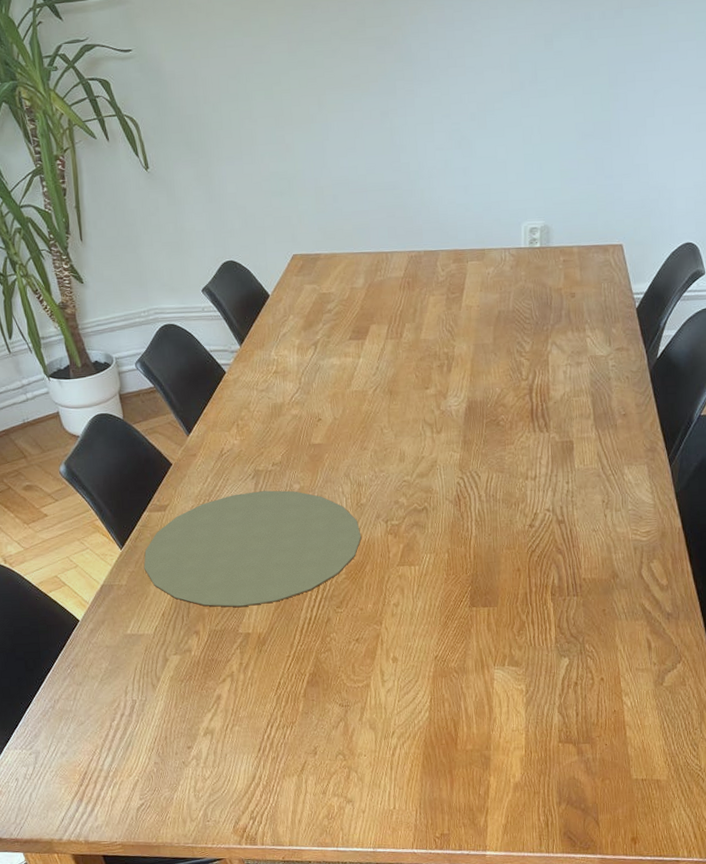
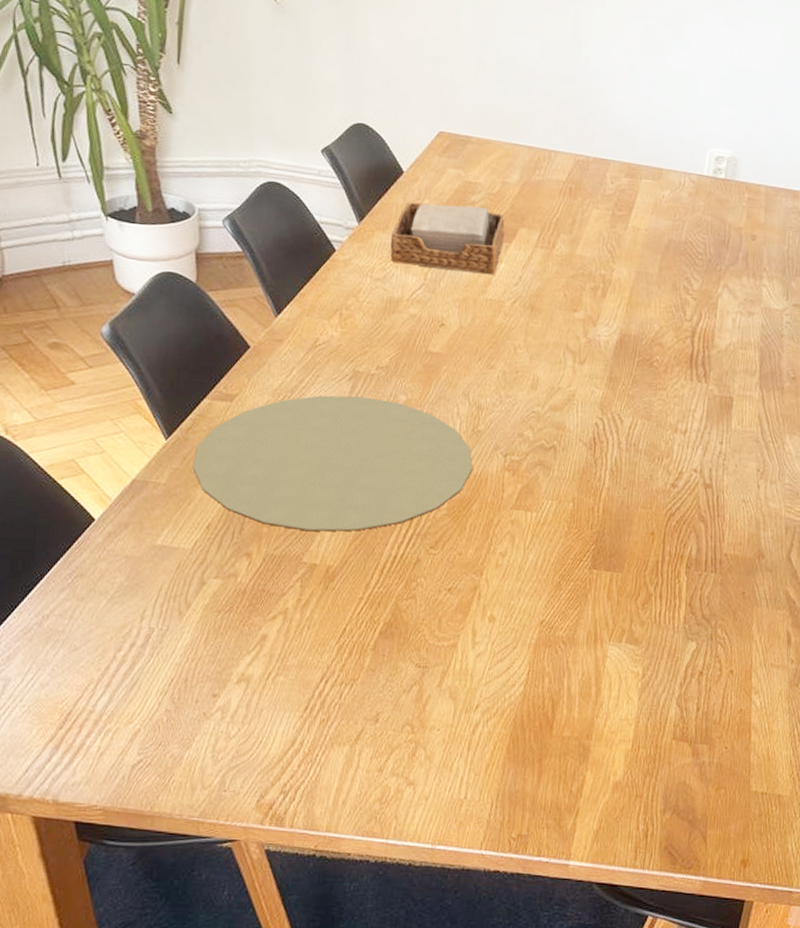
napkin holder: none [267,312,360,374] -> present [390,202,505,275]

